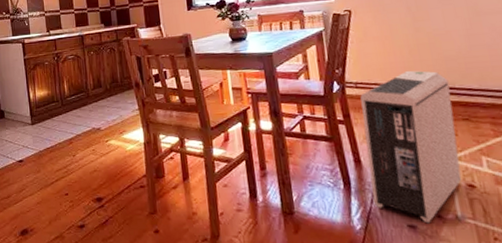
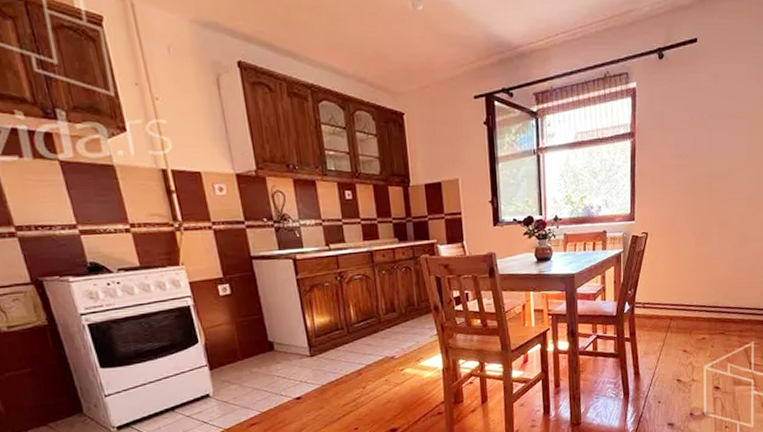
air purifier: present [360,70,462,224] -> none [644,291,714,421]

